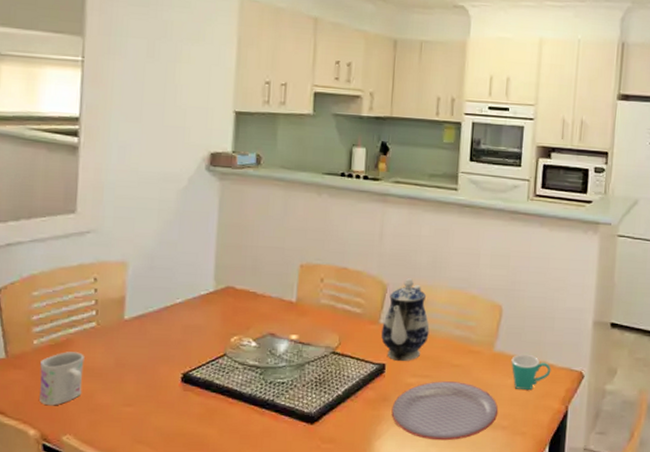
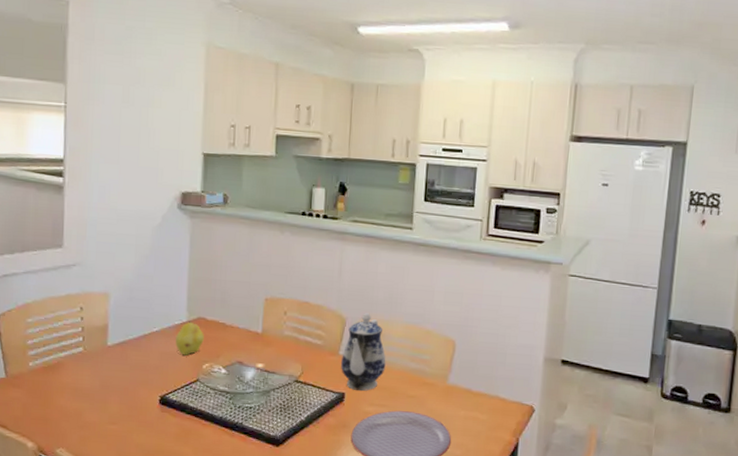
mug: present [39,352,84,406] -> none [35,373,74,422]
fruit: none [201,291,233,328] -> present [176,321,204,356]
mug: present [511,354,551,390] -> none [464,387,503,421]

